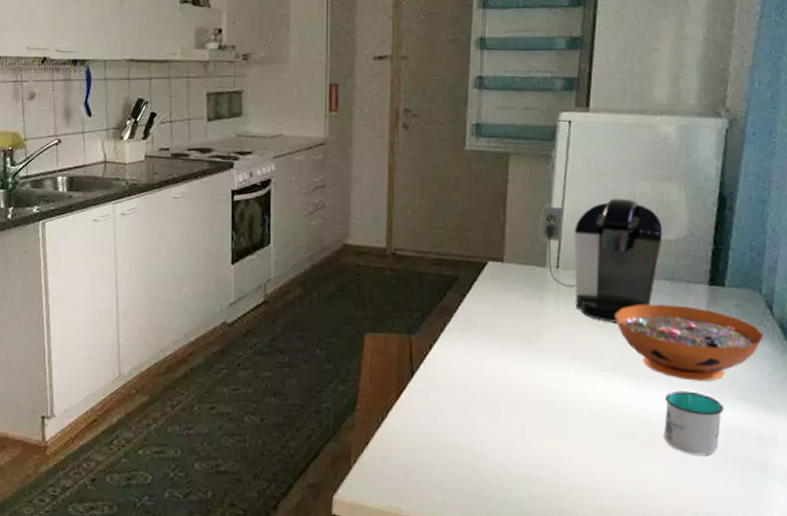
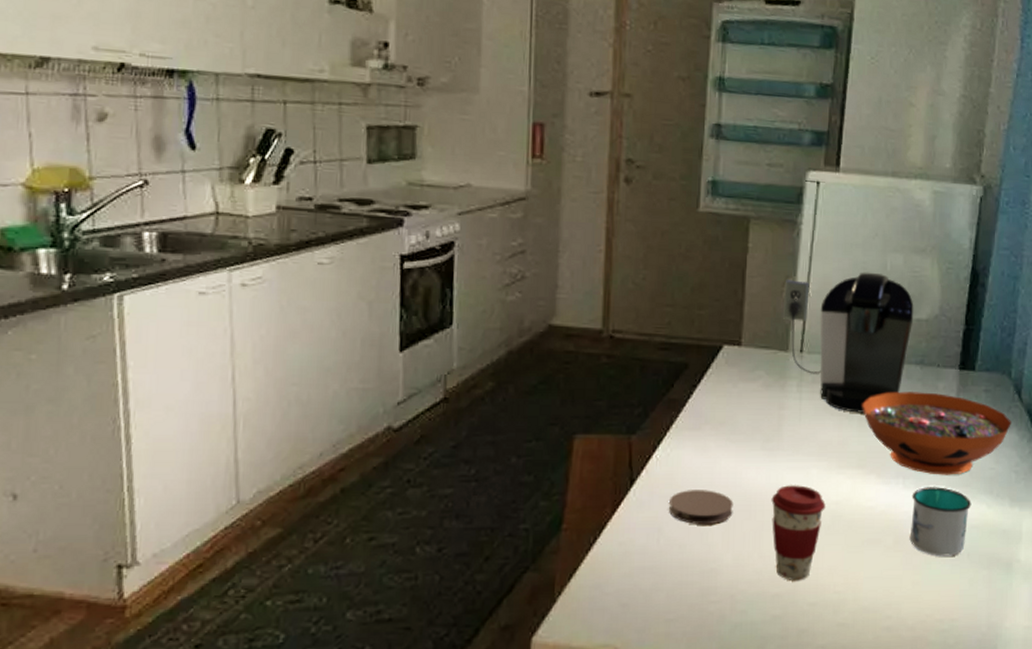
coaster: none [443,382,499,413] -> present [668,490,733,525]
coffee cup: none [533,383,583,467] -> present [771,485,826,581]

